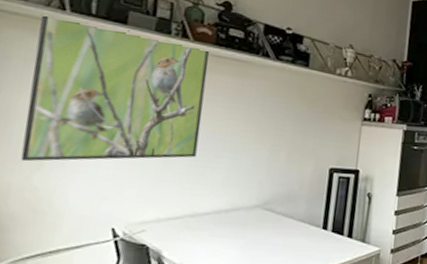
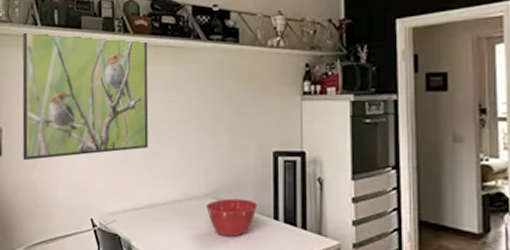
mixing bowl: none [254,209,309,246] -> present [205,198,258,238]

